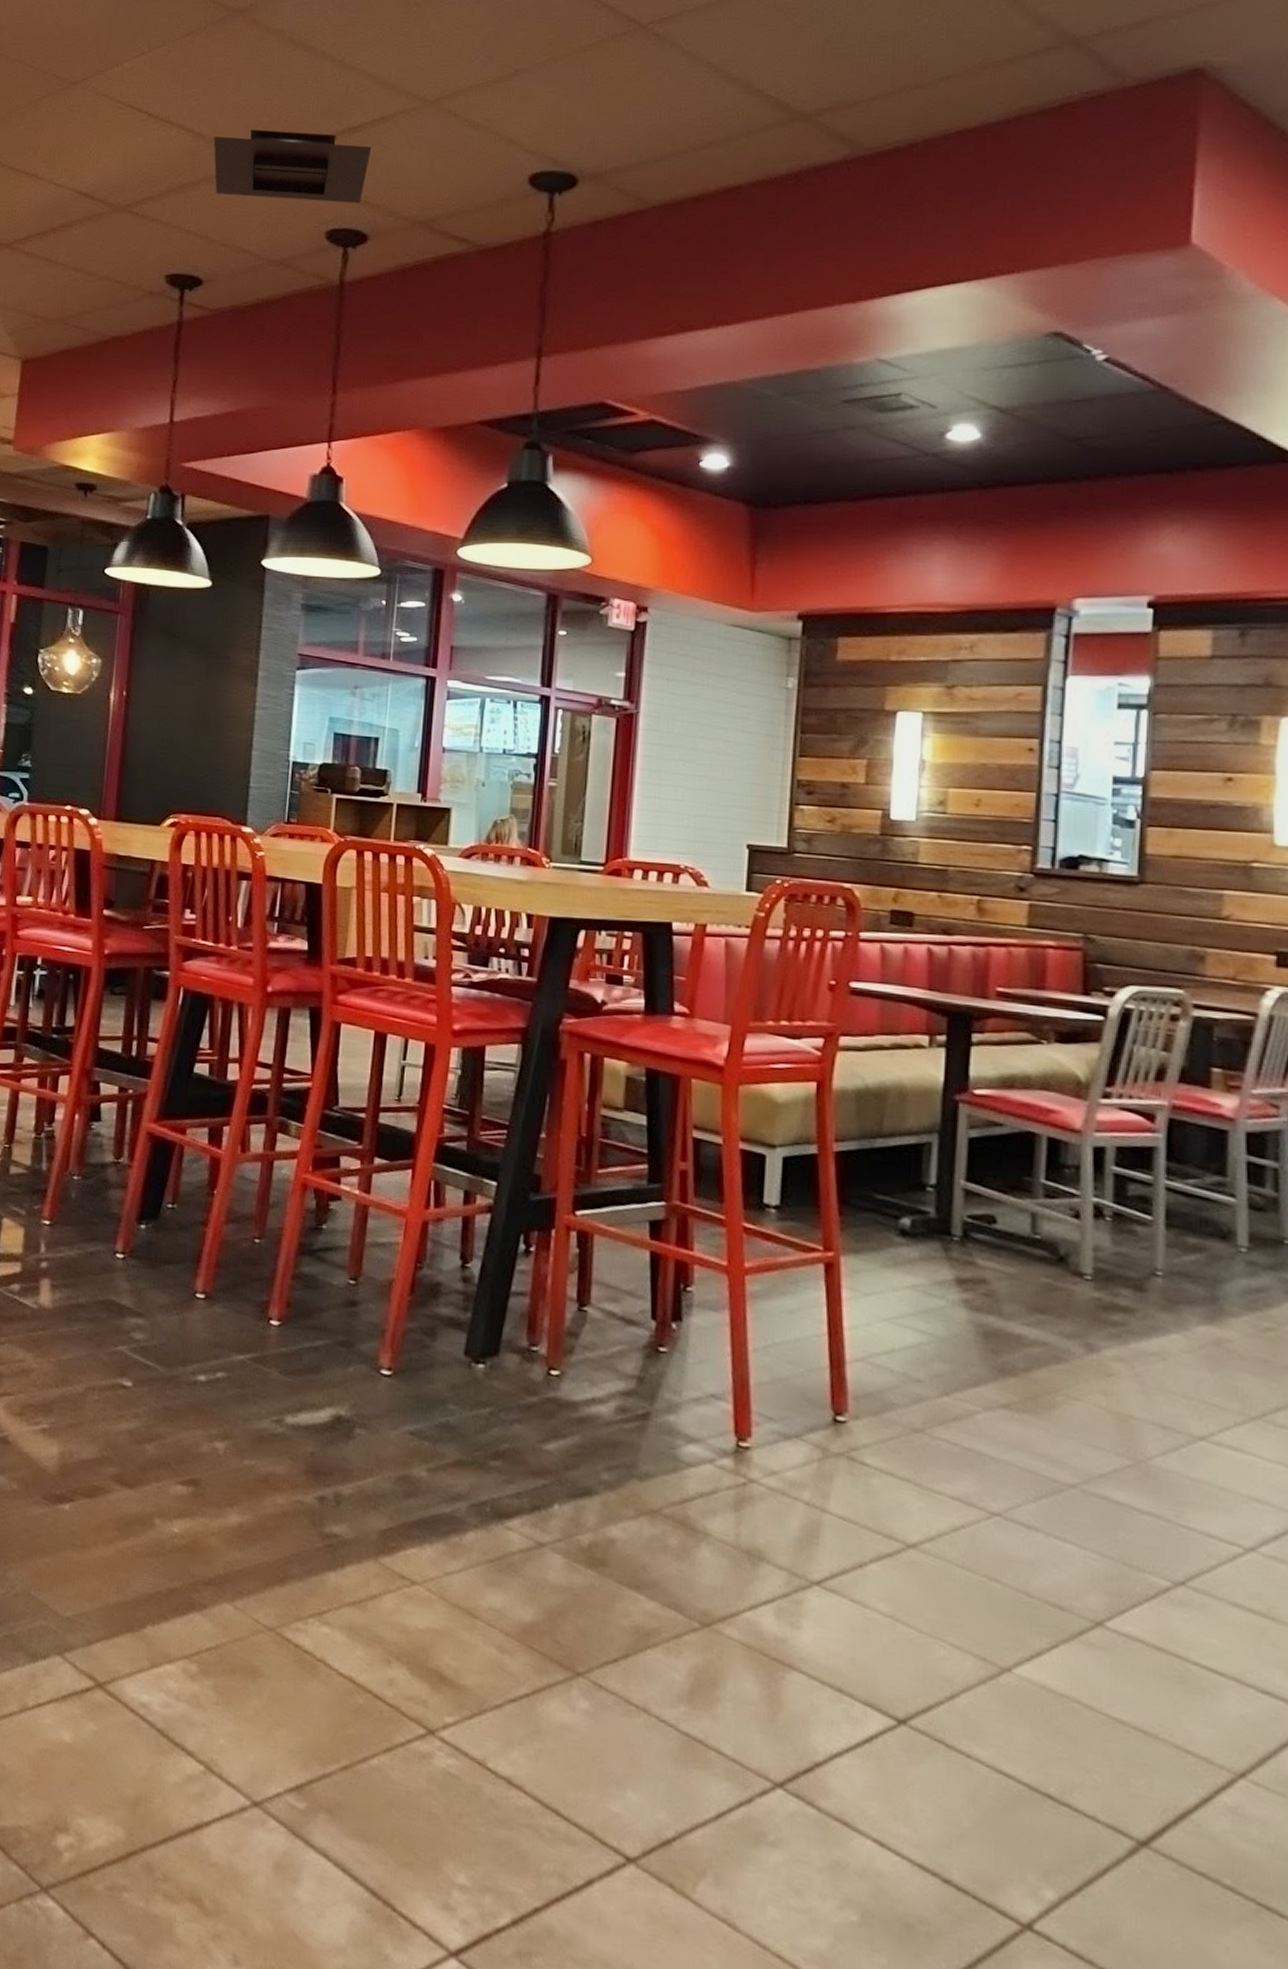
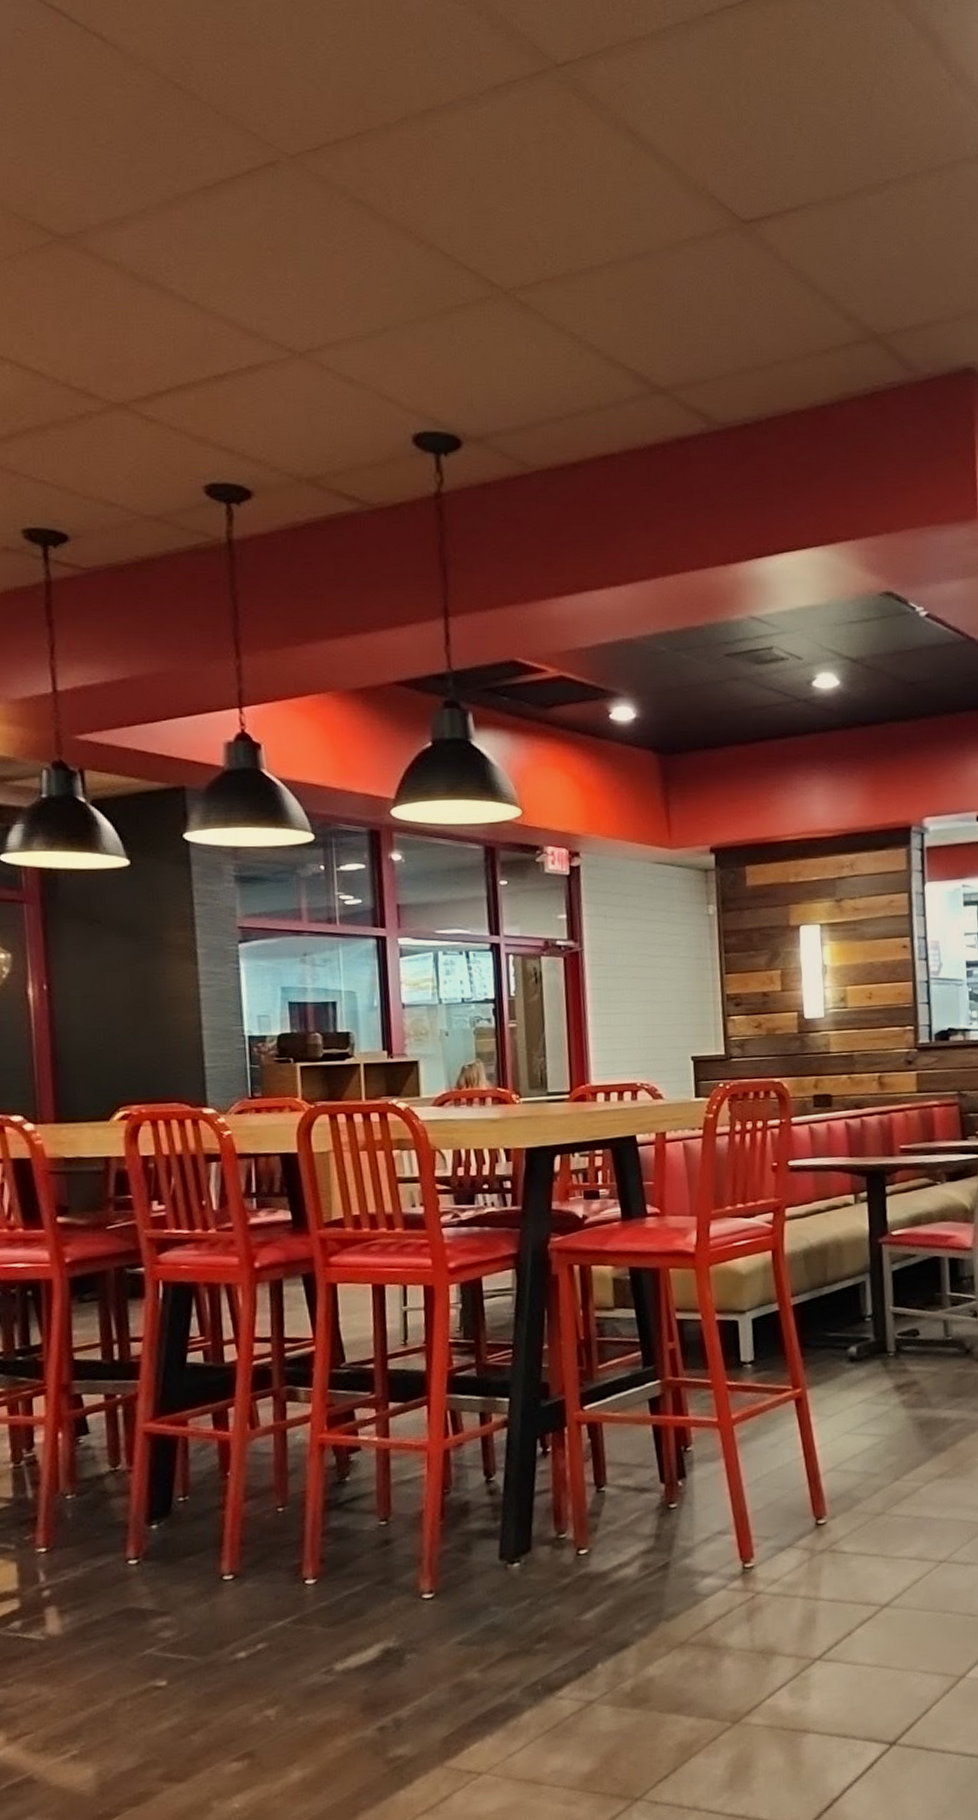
ceiling vent: present [213,129,372,204] -> none [57,371,243,458]

